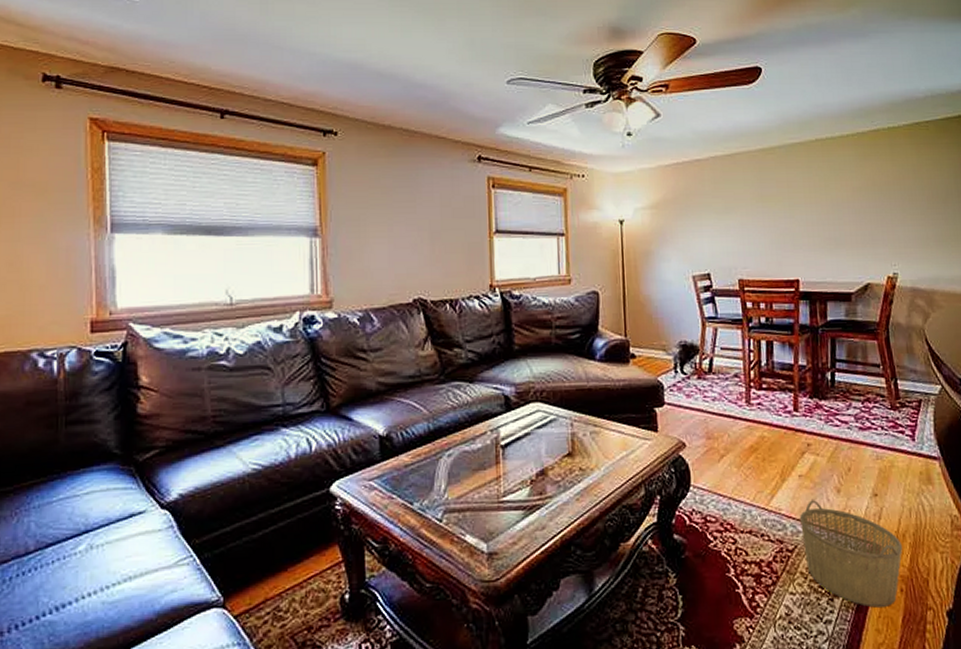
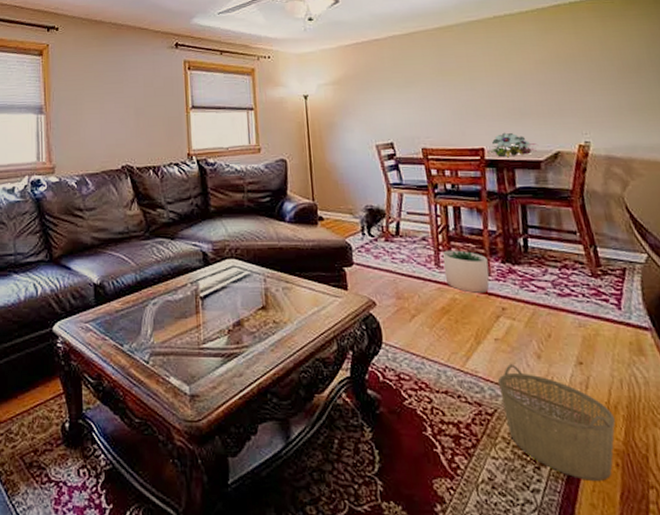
planter: none [753,386,798,430] -> present [442,250,490,293]
flower arrangement: none [801,263,851,289] -> present [487,132,539,157]

